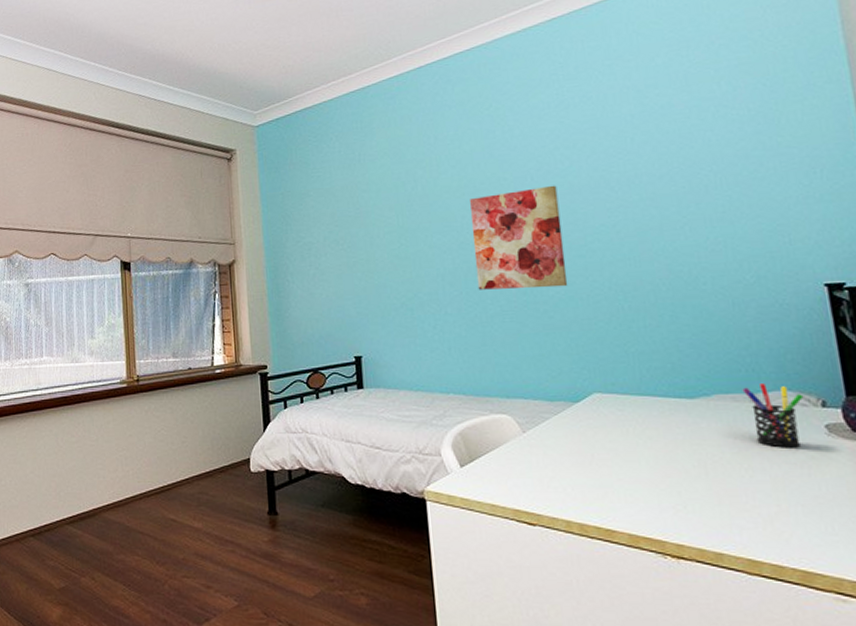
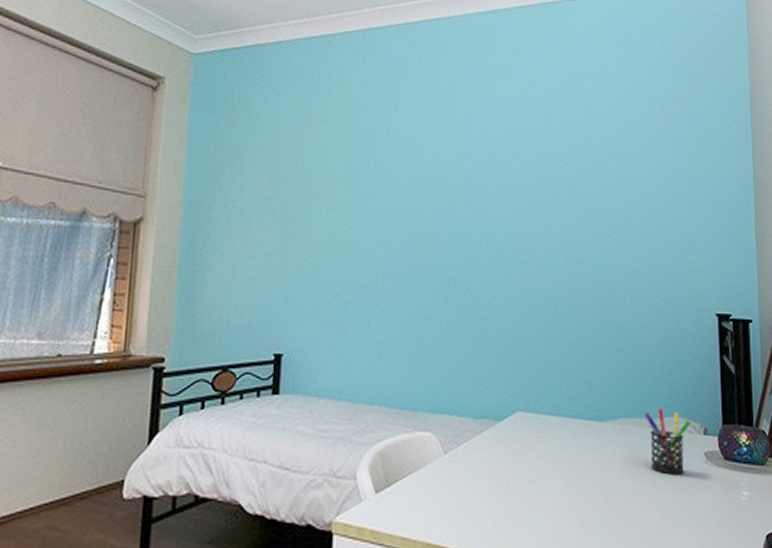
wall art: present [470,185,568,290] -> none [418,181,507,293]

